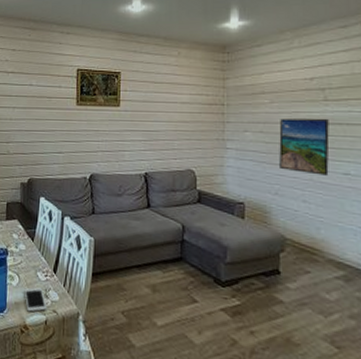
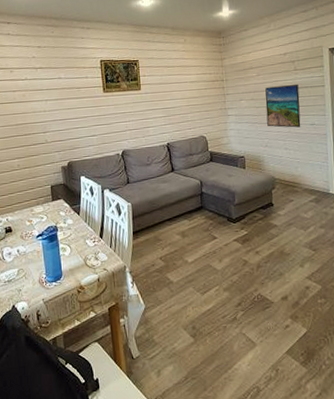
cell phone: present [24,287,47,312] -> none [76,252,99,275]

